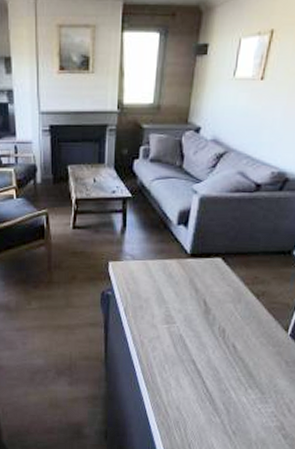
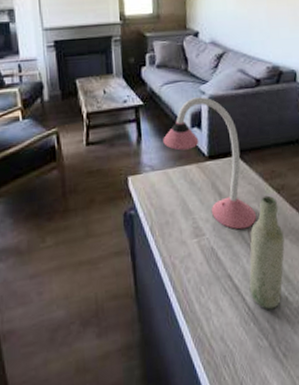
desk lamp: none [147,196,231,325] -> present [163,97,257,230]
bottle: none [210,298,255,396] -> present [249,195,285,310]

